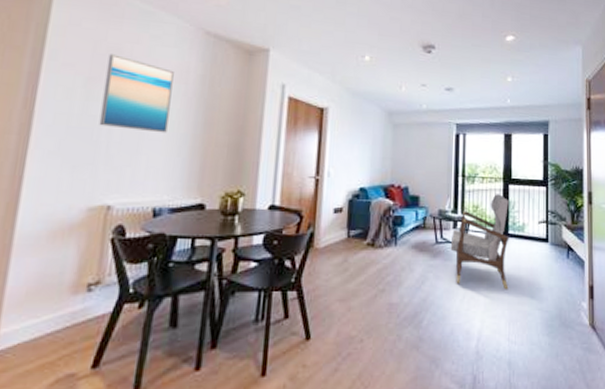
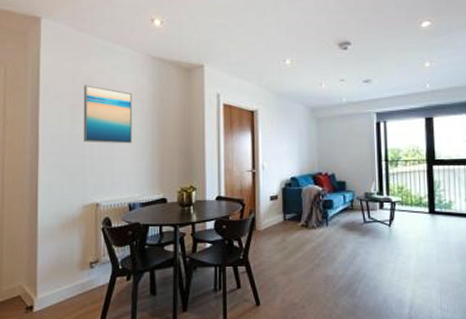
armchair: present [450,194,509,289] -> none [378,175,438,262]

